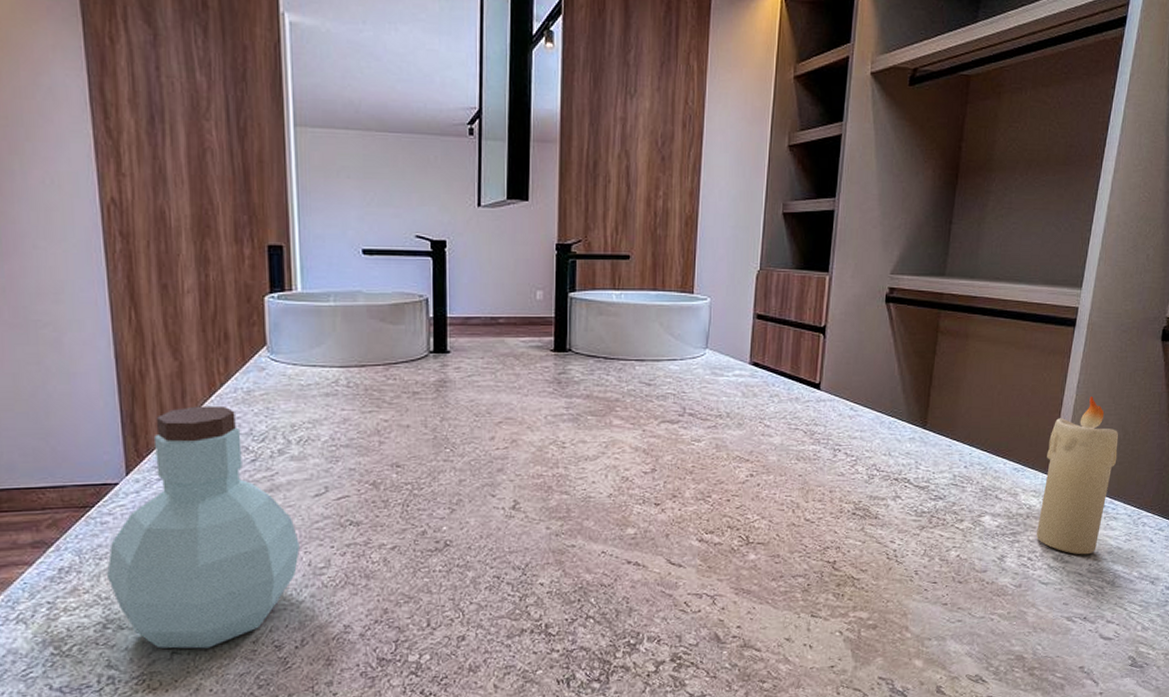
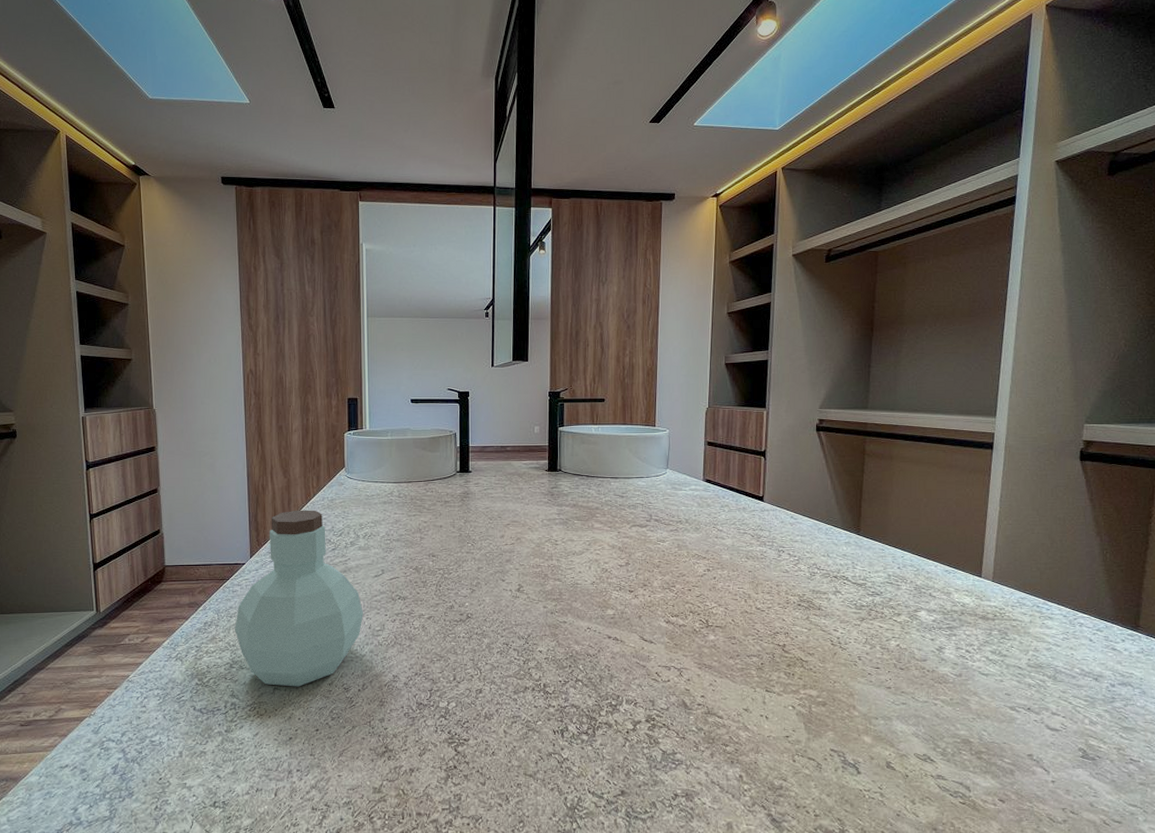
candle: present [1036,397,1119,555] -> none [973,509,1047,650]

